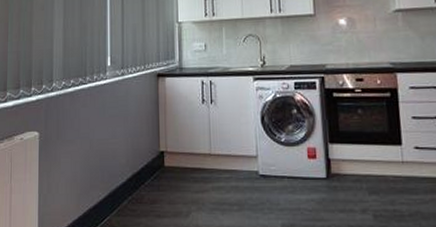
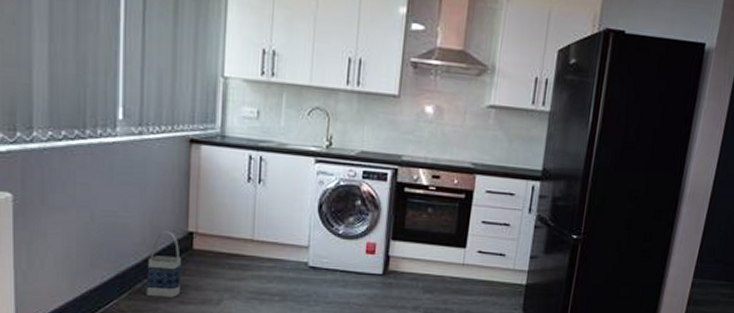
bag: none [131,152,156,212] -> present [146,231,181,298]

